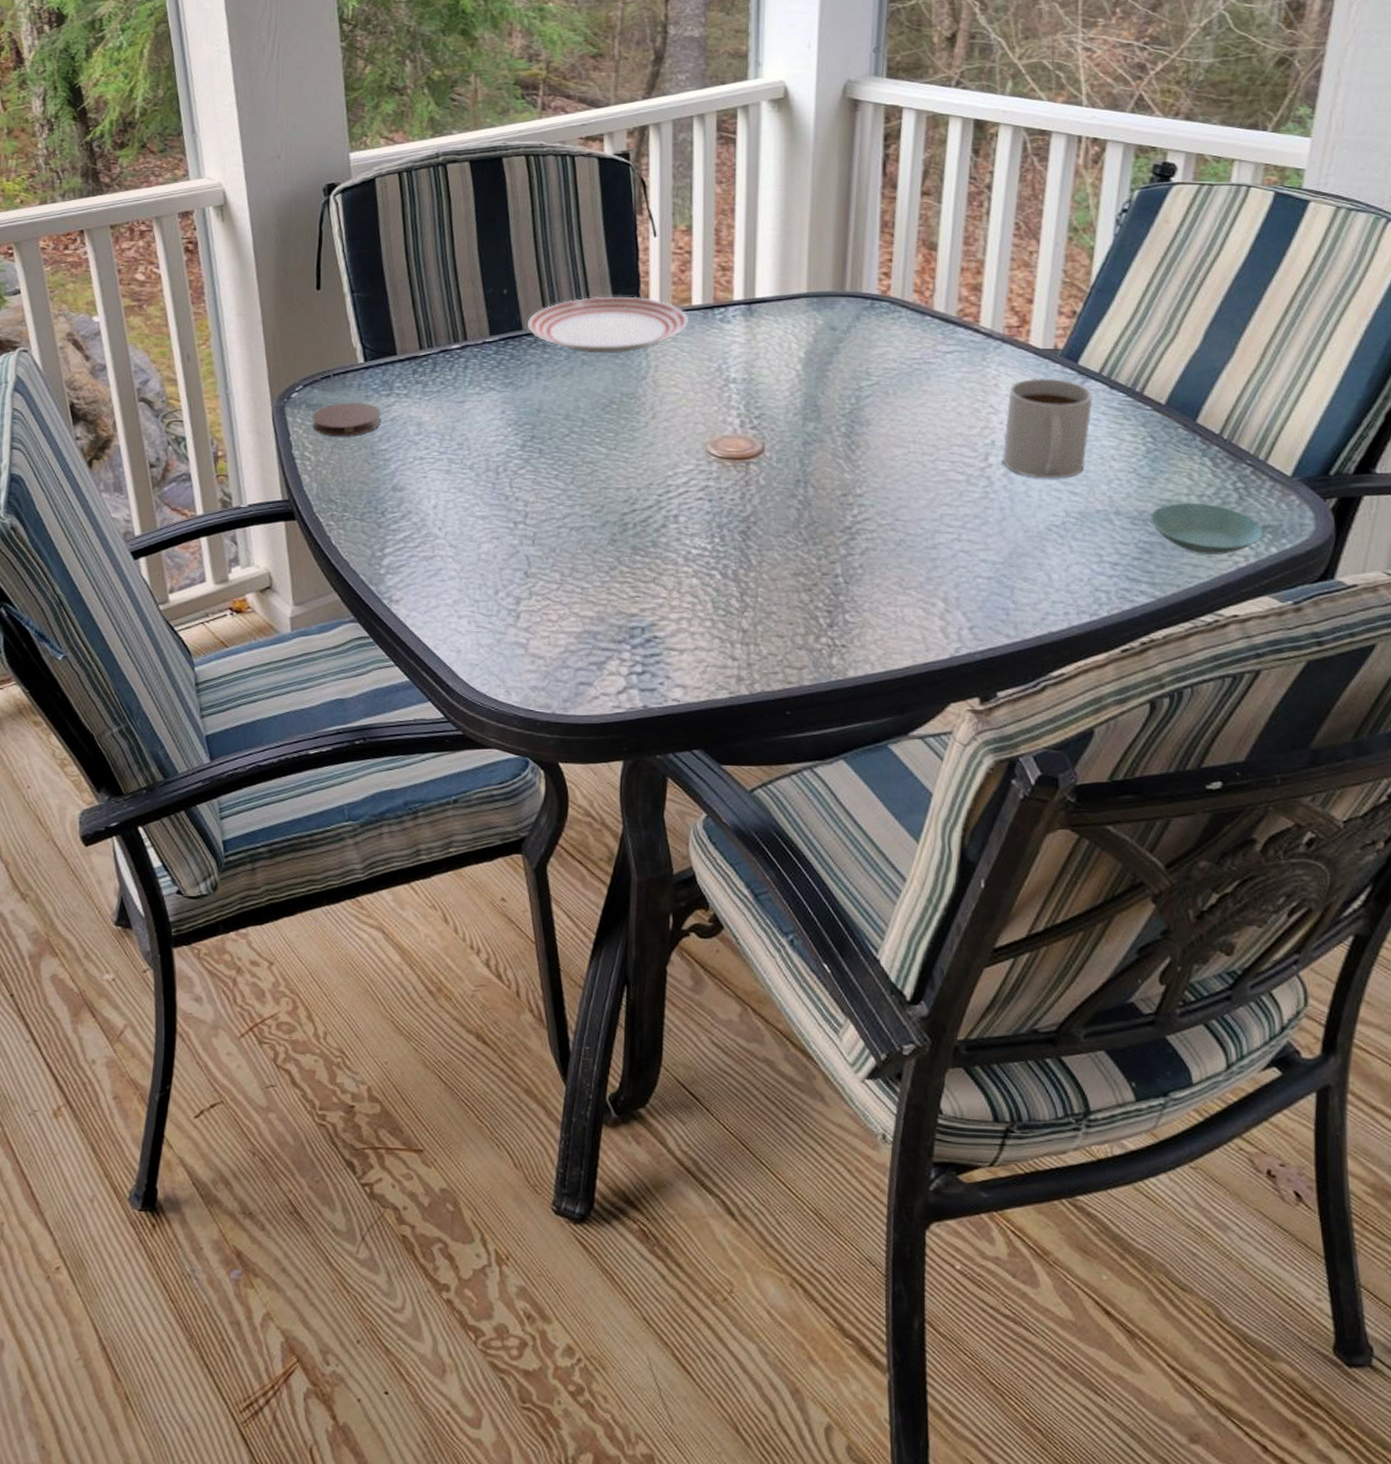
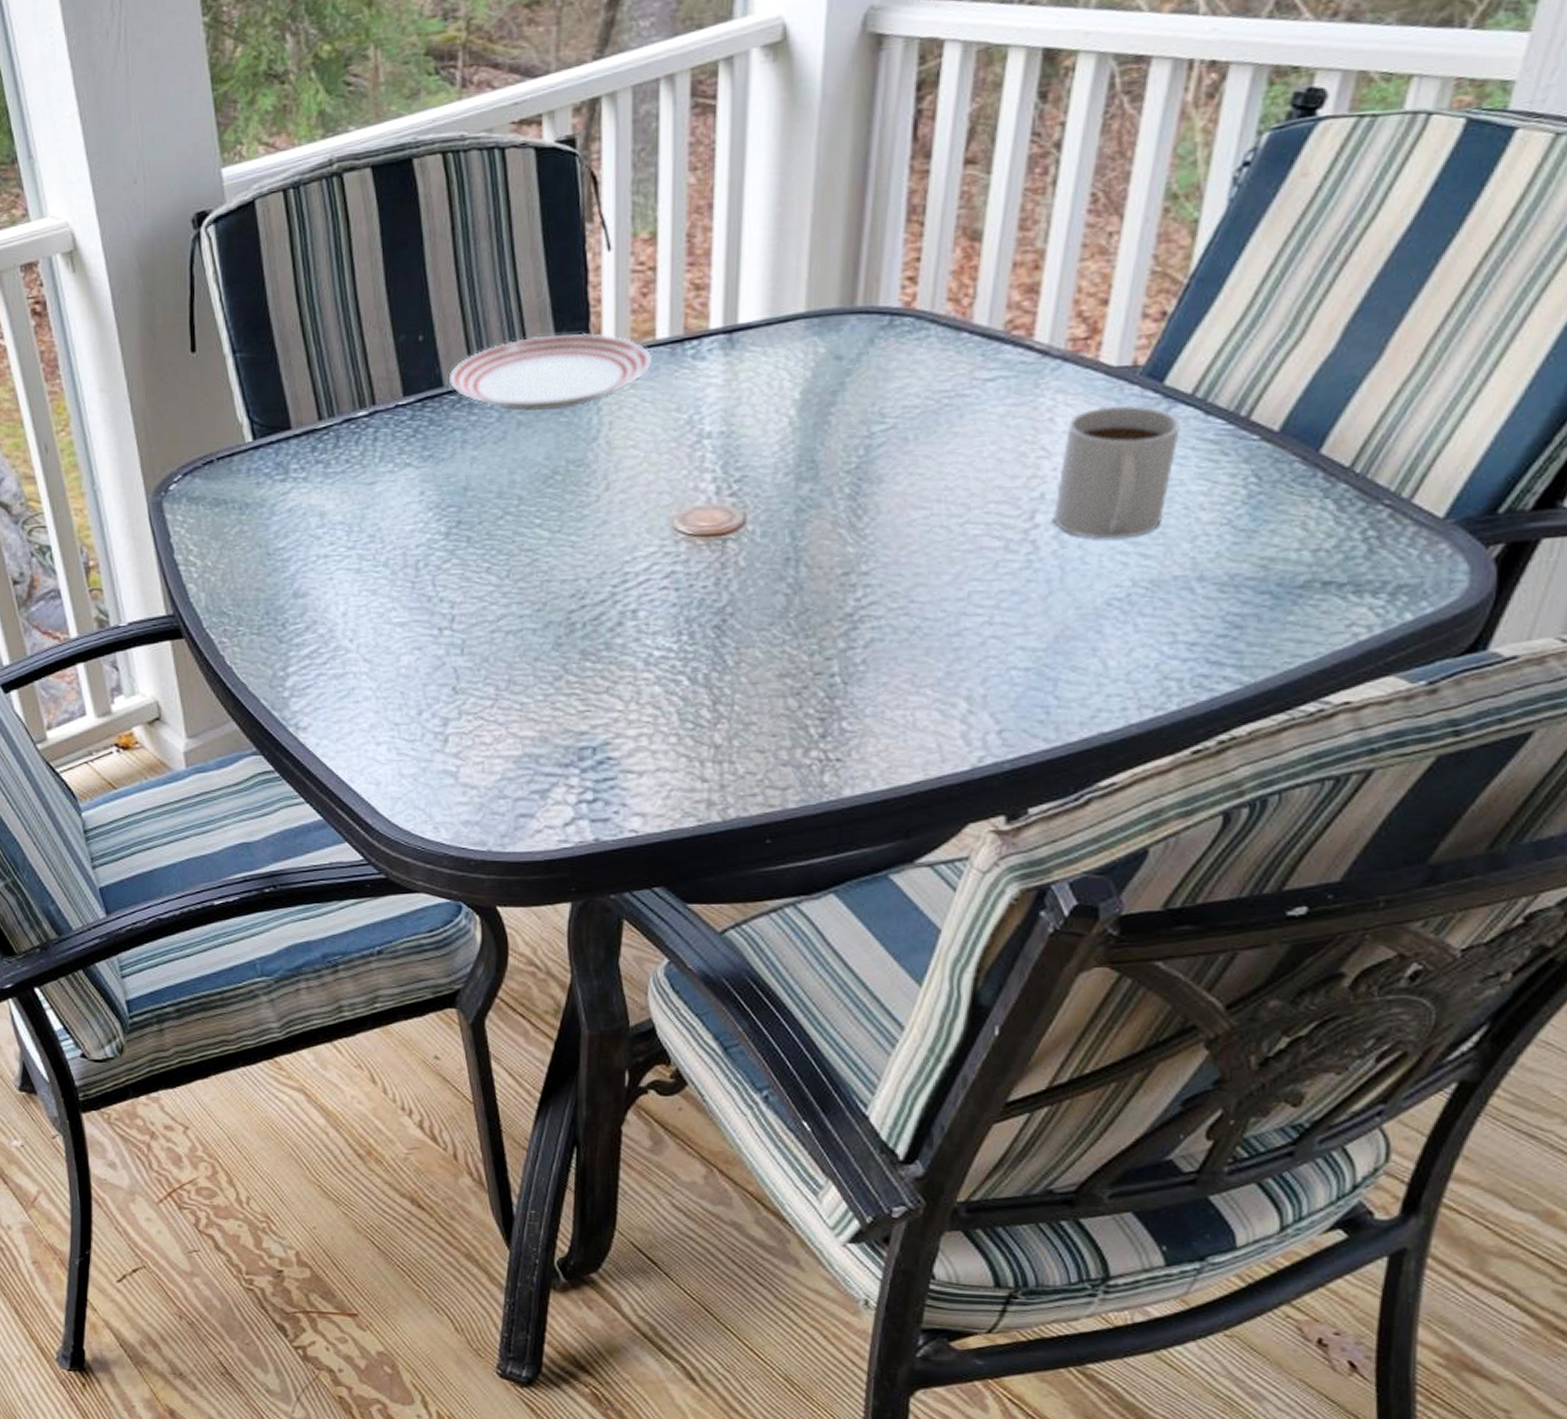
coaster: present [312,402,382,437] -> none [194,491,277,536]
saucer: present [1150,503,1263,555] -> none [1245,560,1396,626]

